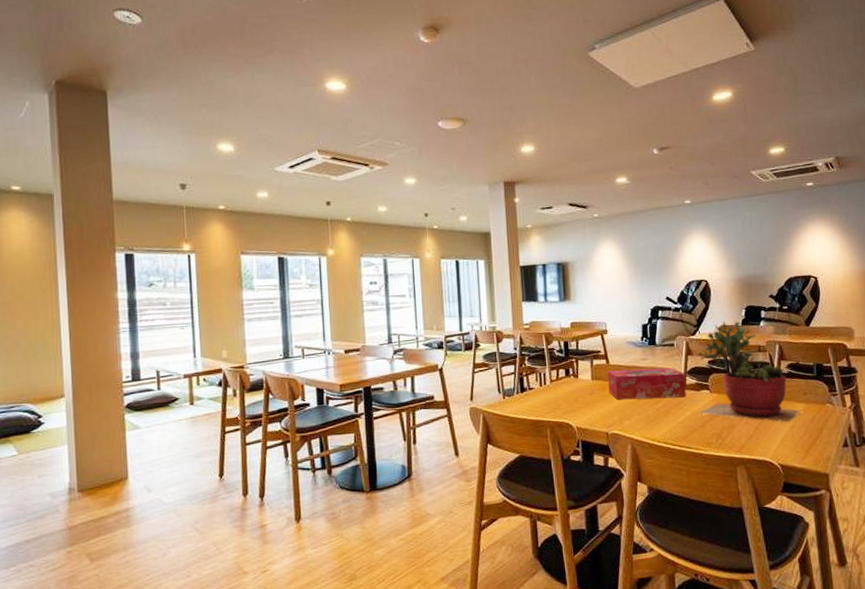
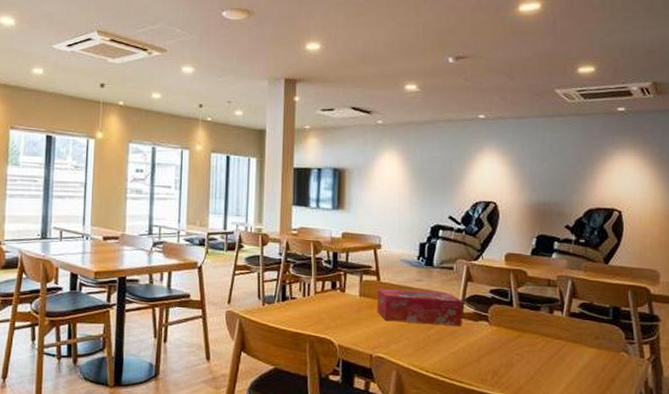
succulent plant: present [697,321,802,423] -> none [473,248,592,368]

